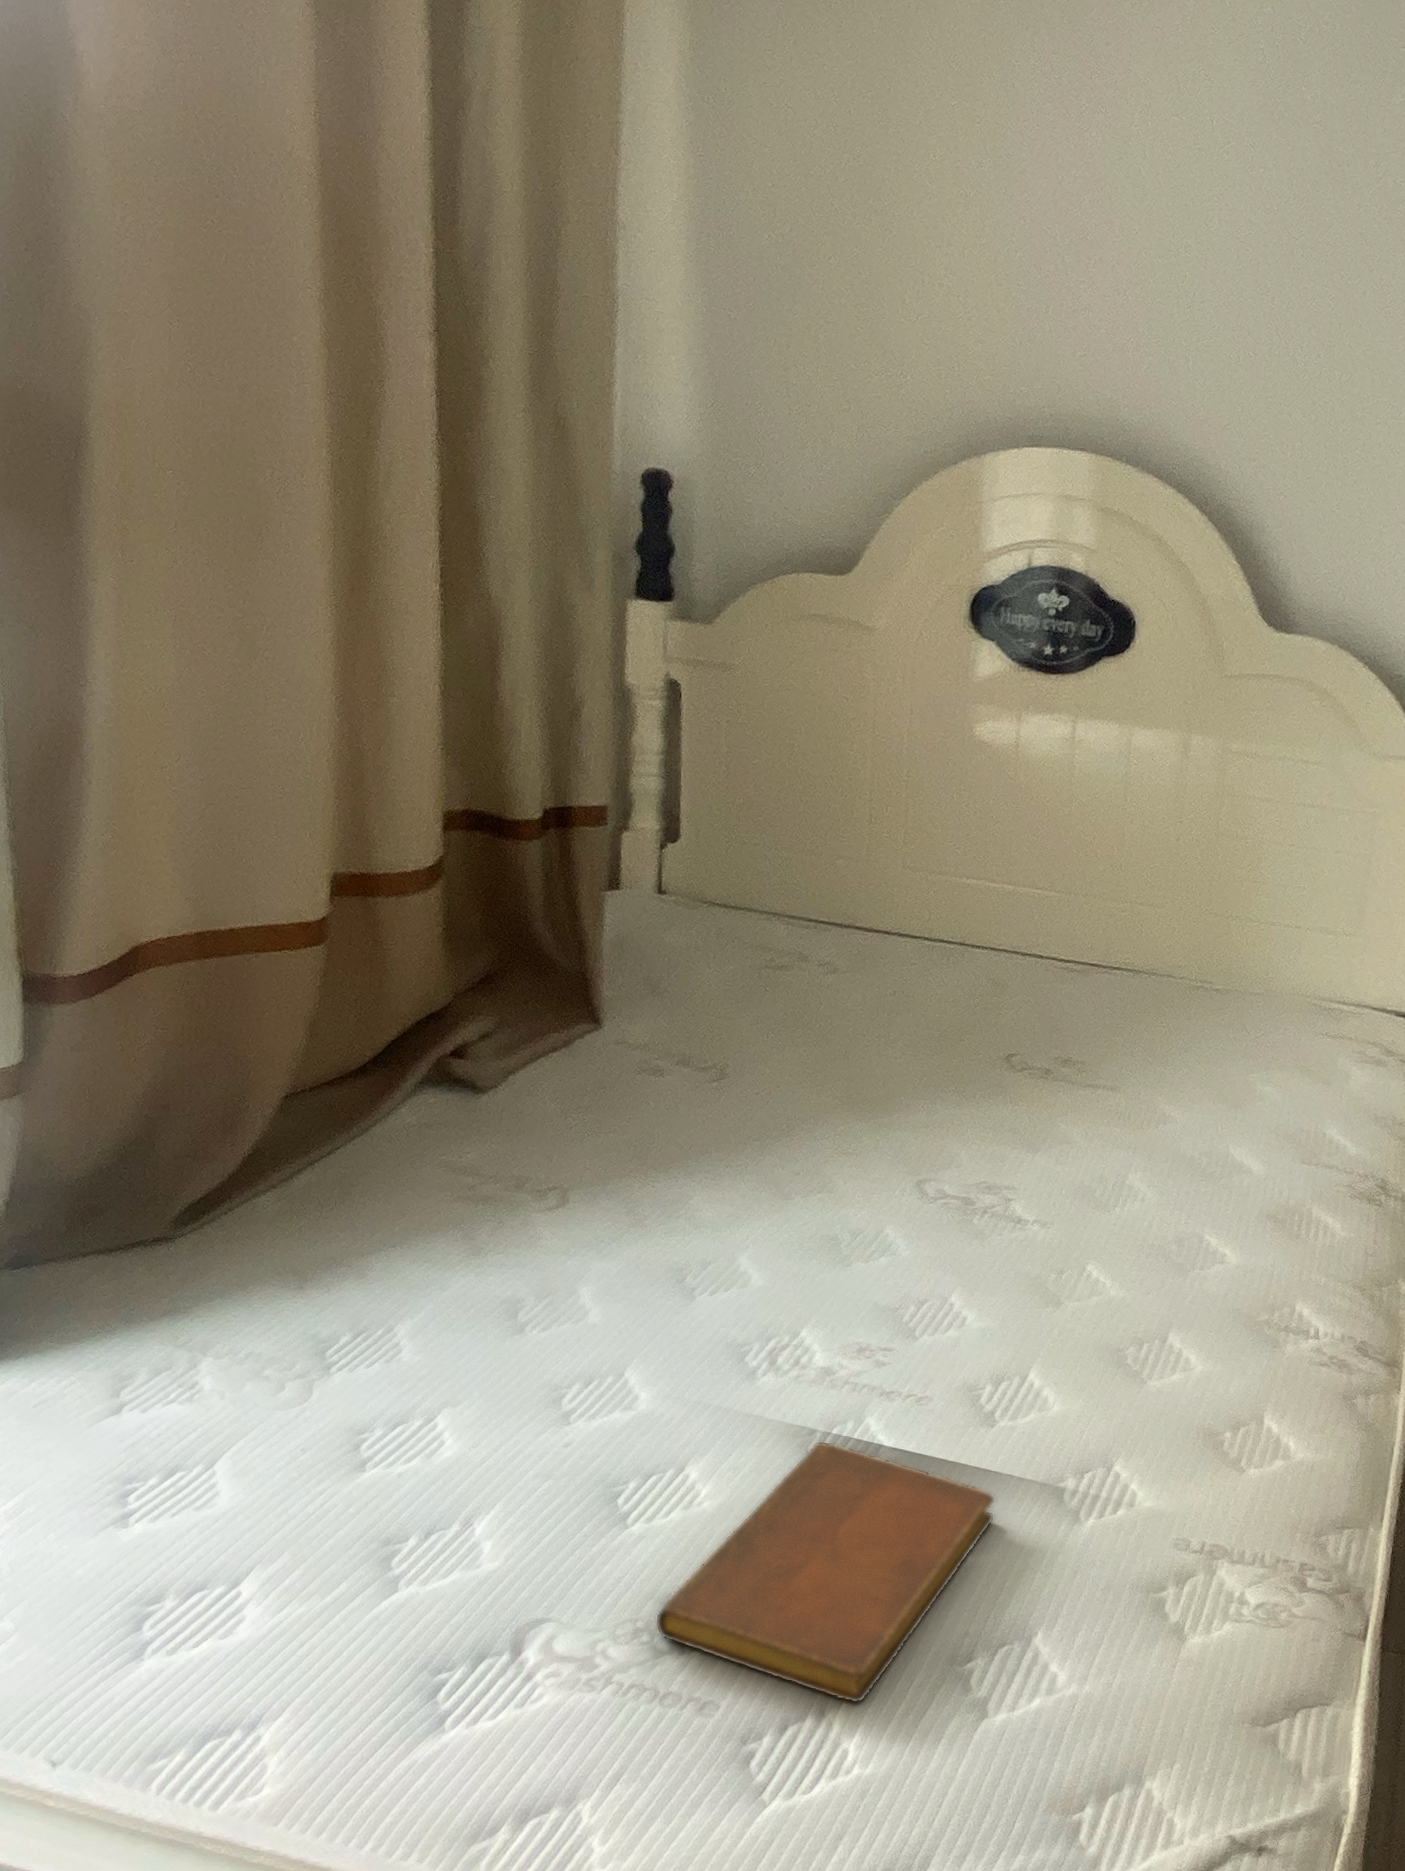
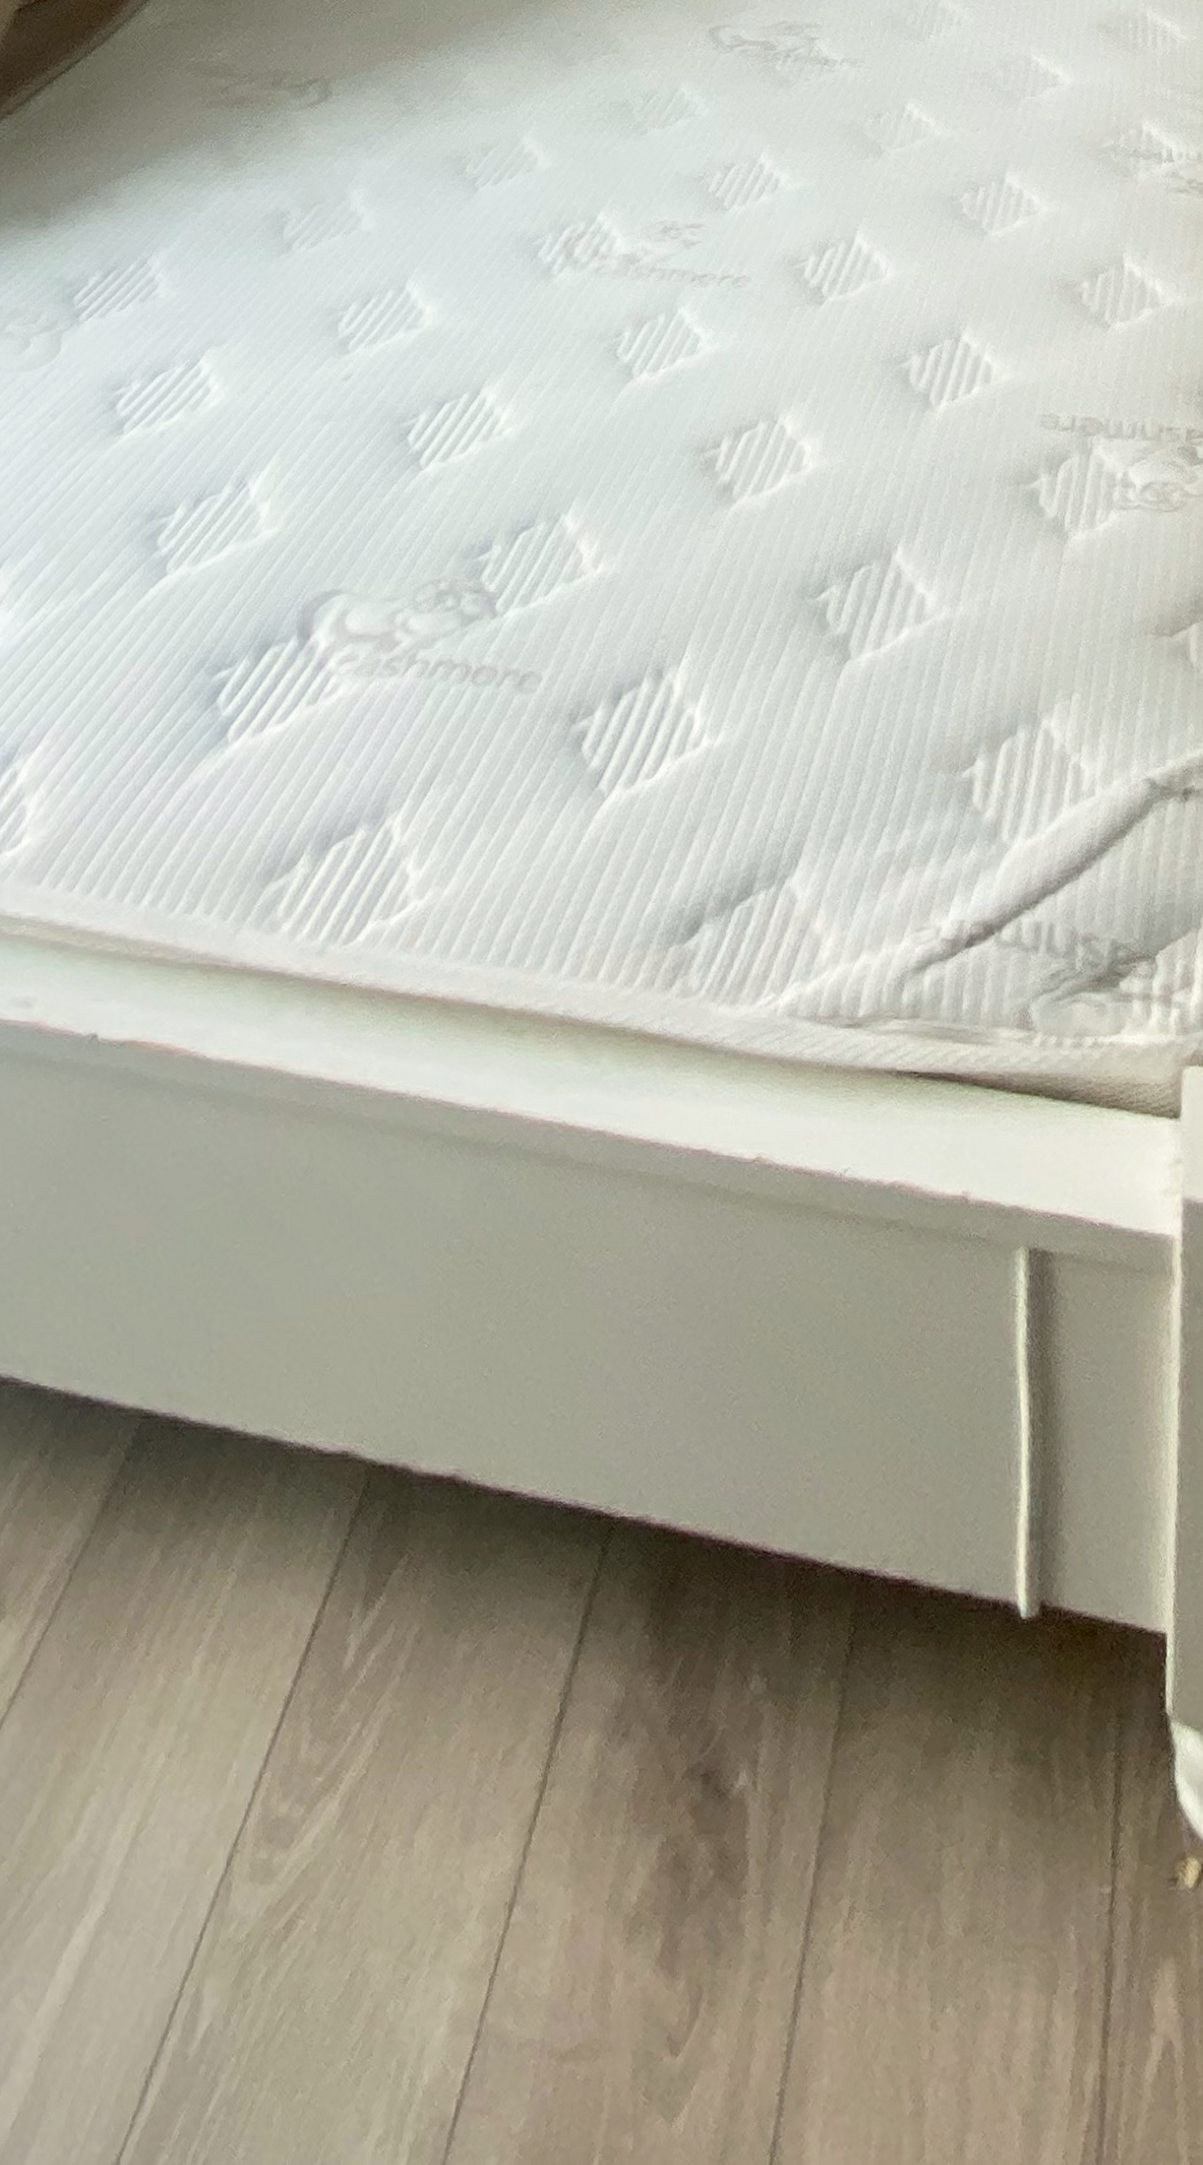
notebook: present [654,1440,997,1704] -> none [460,341,835,658]

